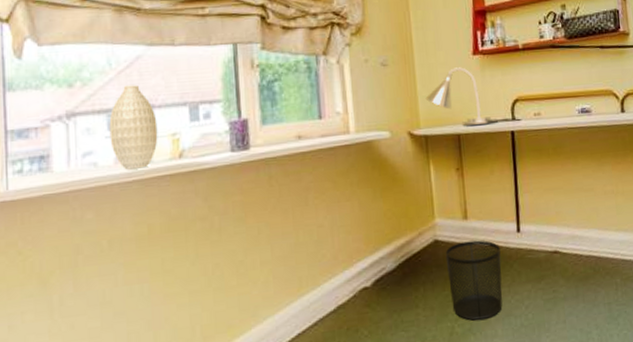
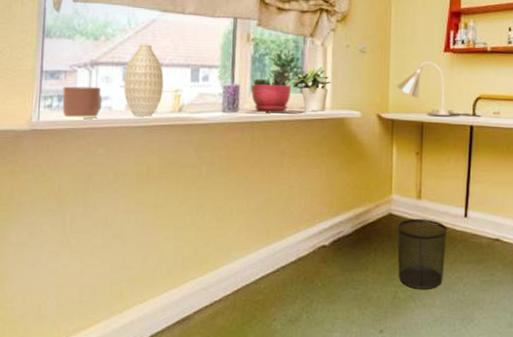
mug: none [35,141,85,184] -> present [62,86,102,119]
succulent plant: none [251,71,327,149] -> present [239,49,306,114]
potted plant: none [307,86,353,138] -> present [292,66,331,111]

